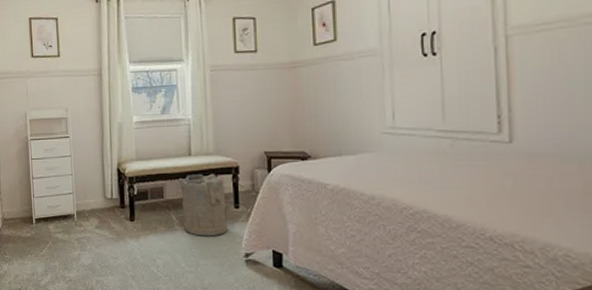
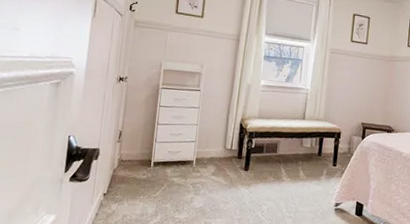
laundry hamper: present [179,173,229,237] -> none [290,135,328,188]

